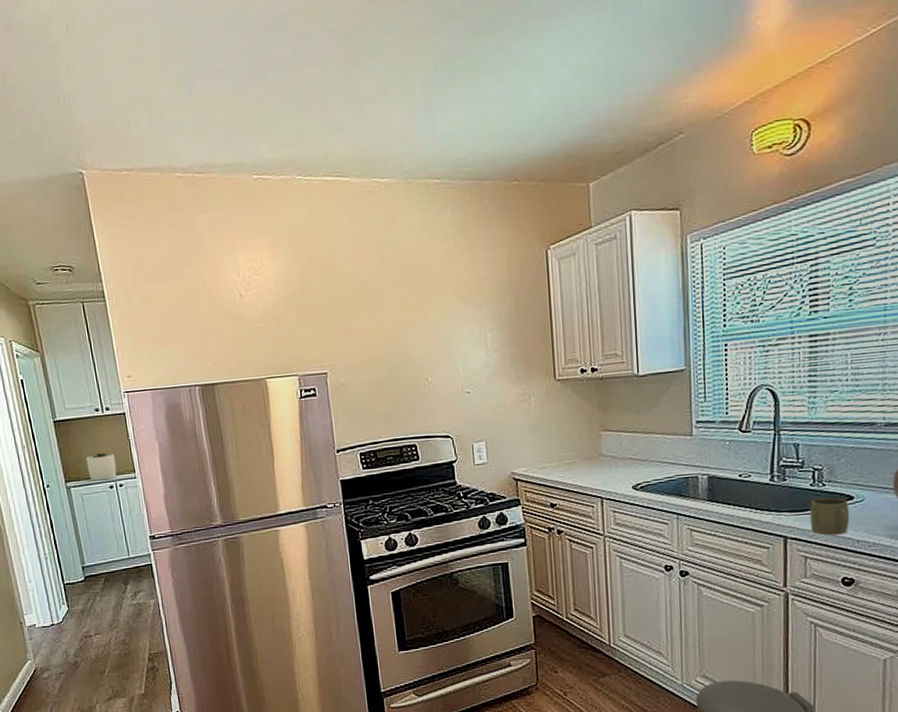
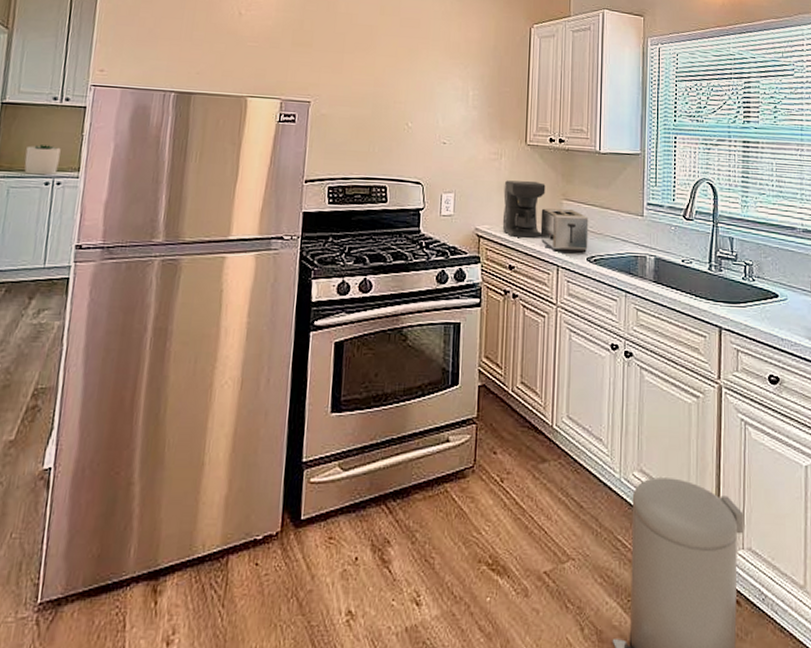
coffee maker: none [536,416,581,477] -> present [502,180,546,239]
toaster: none [578,440,633,486] -> present [540,208,589,253]
mug: present [809,497,850,536] -> none [741,292,775,331]

